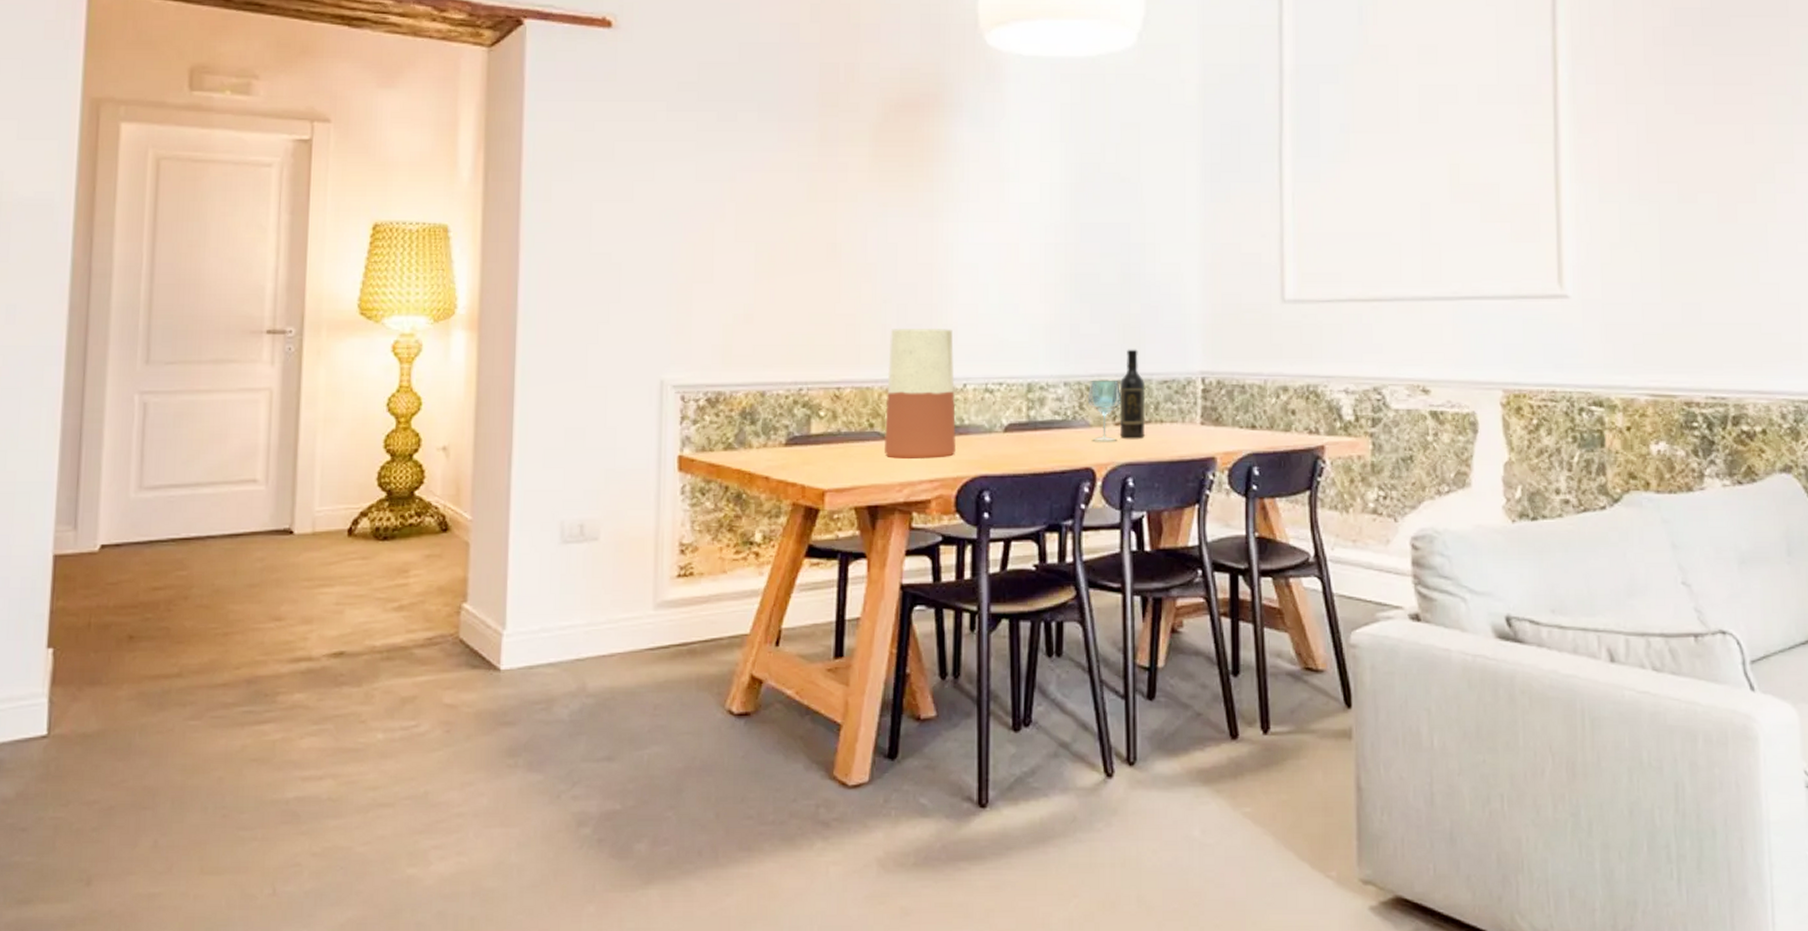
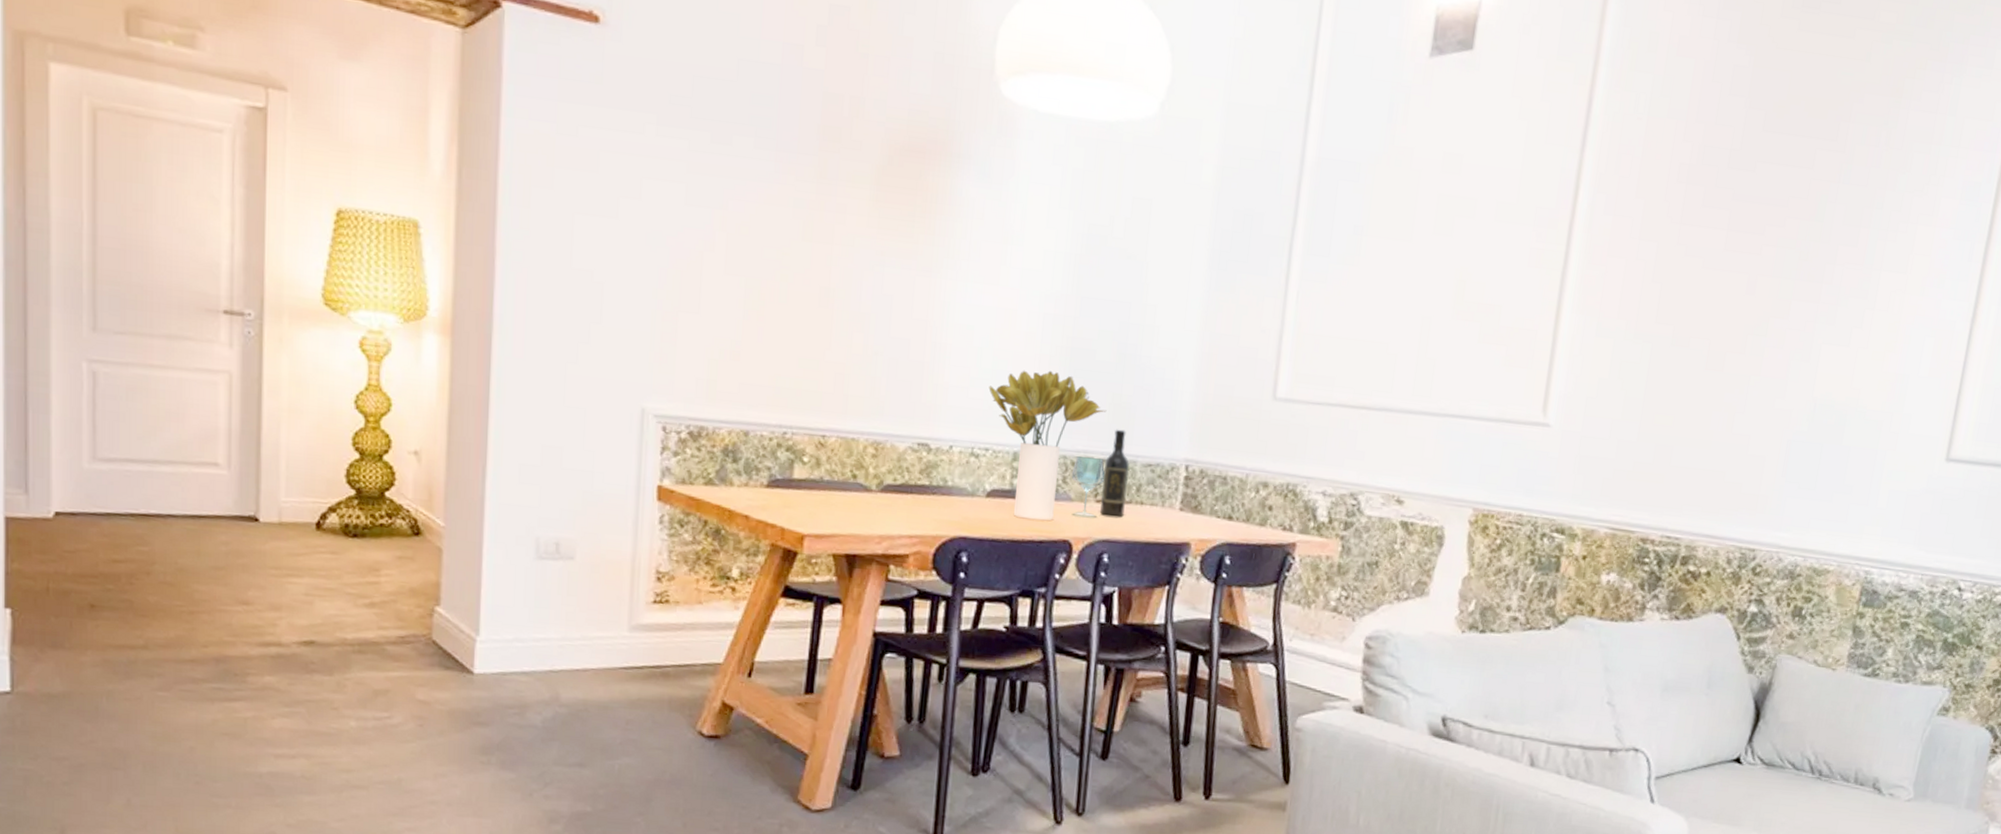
vase: present [885,329,956,459] -> none [866,382,943,516]
flower bouquet: none [997,298,1117,452] -> present [988,370,1107,522]

